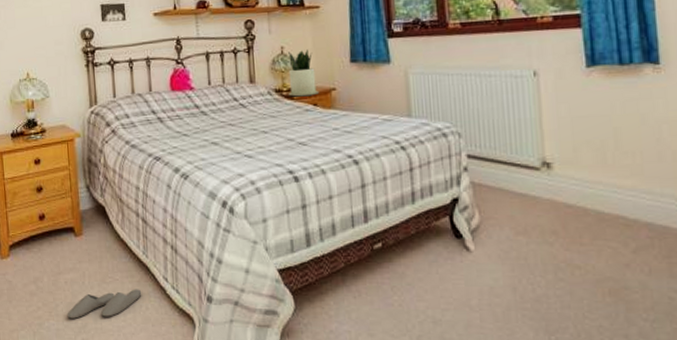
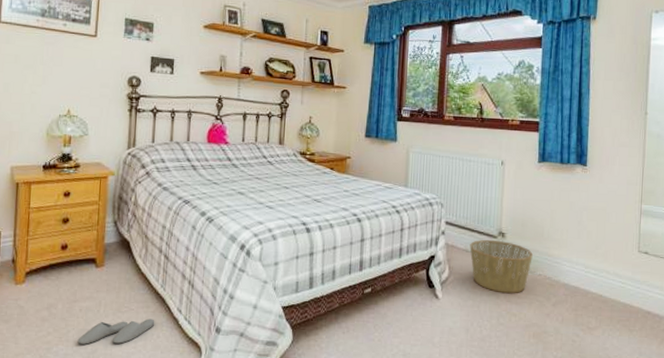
planter: present [288,50,320,97] -> none [311,121,337,161]
basket: none [503,172,595,240] -> present [469,239,533,294]

